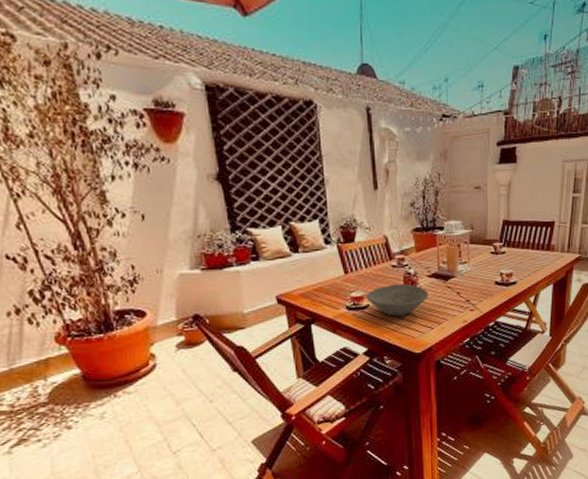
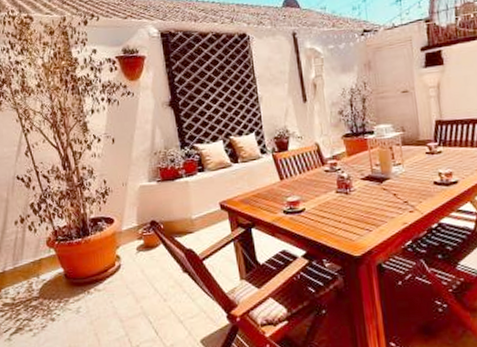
bowl: present [366,284,429,316] -> none [302,187,364,219]

